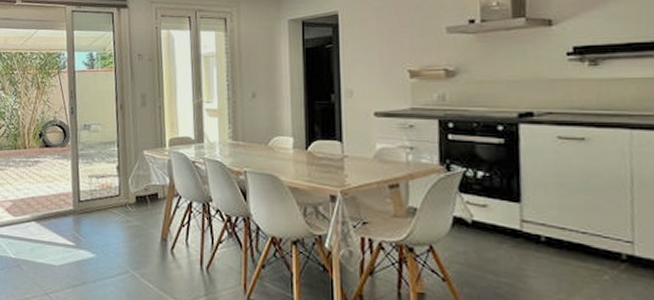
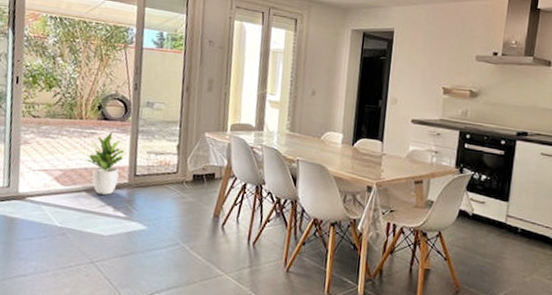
potted plant: none [31,158,67,223] -> present [84,132,125,195]

